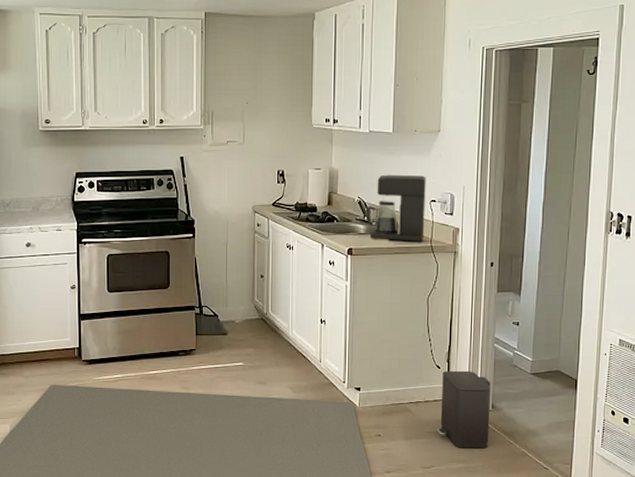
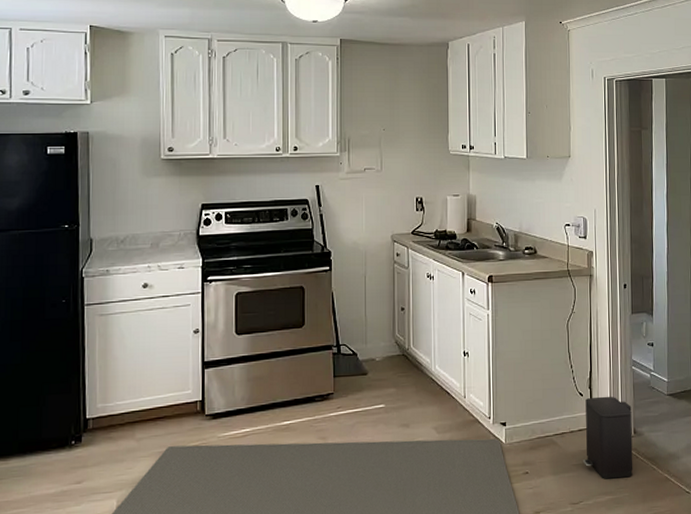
coffee maker: present [366,174,426,242] -> none [505,199,561,267]

